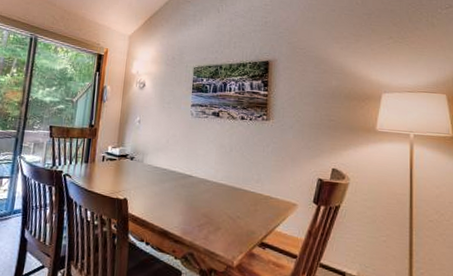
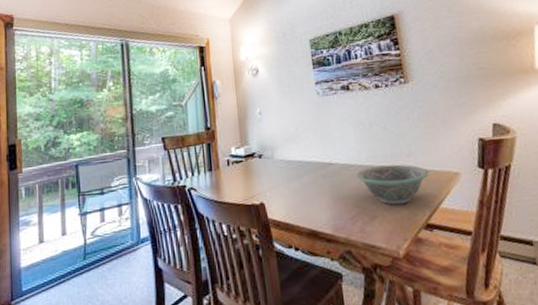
decorative bowl: none [210,185,271,222] -> present [356,164,429,205]

